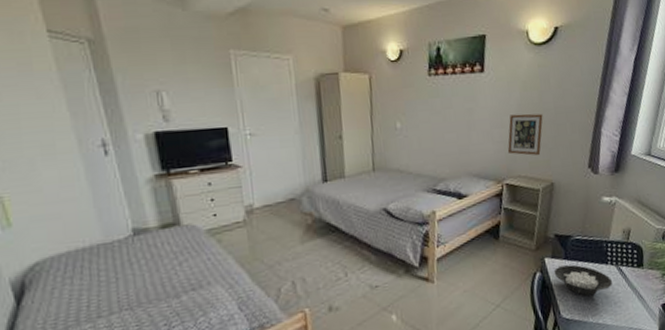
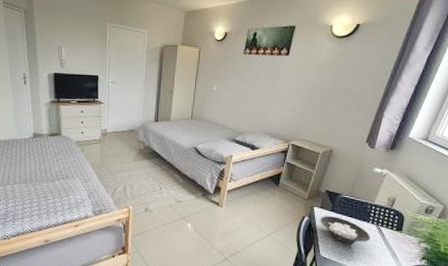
picture frame: present [507,113,543,156] -> none [297,91,333,127]

